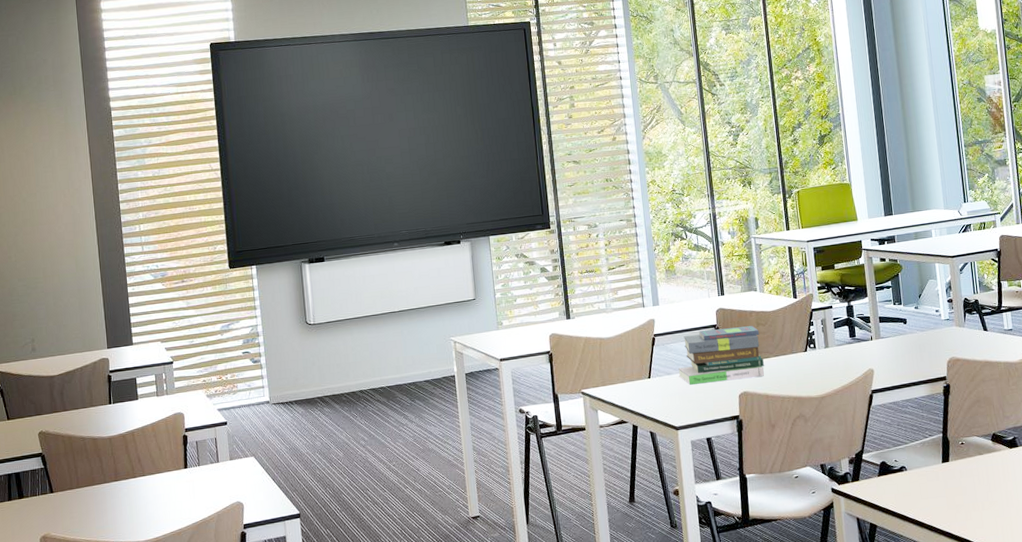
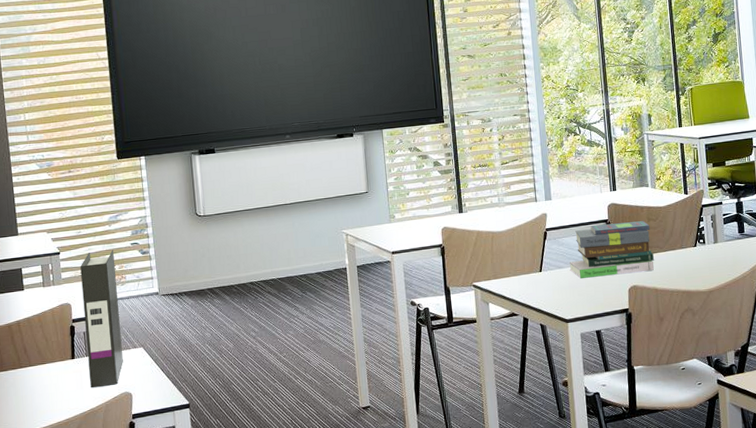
binder: none [193,358,235,498] -> present [80,249,123,388]

